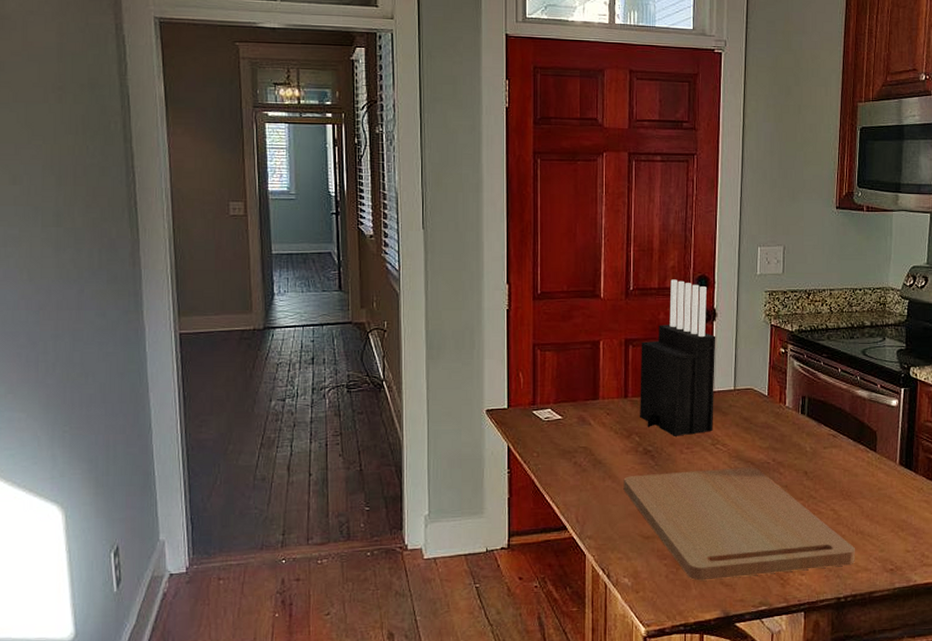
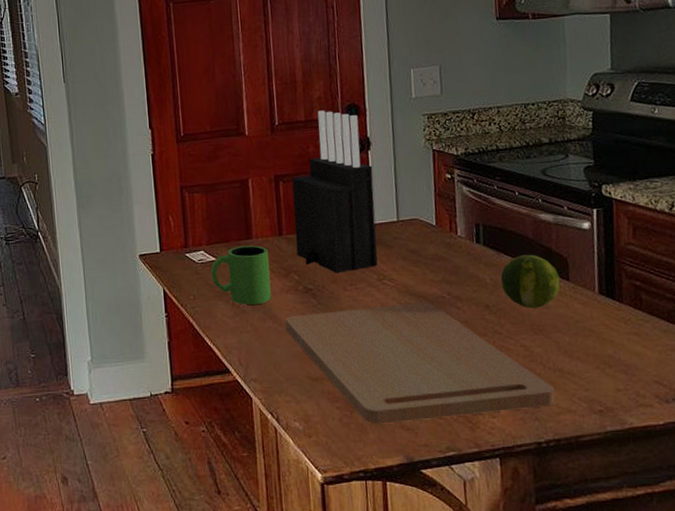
mug: none [557,406,612,464] -> present [211,245,272,305]
fruit: none [819,426,869,476] -> present [500,254,561,309]

